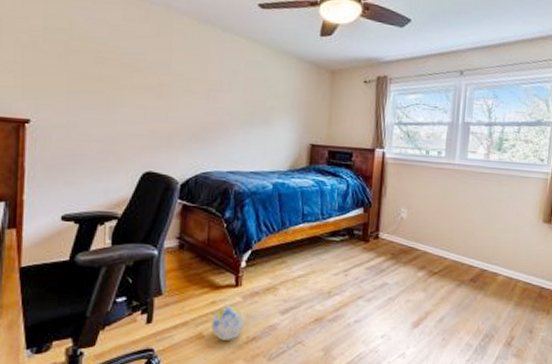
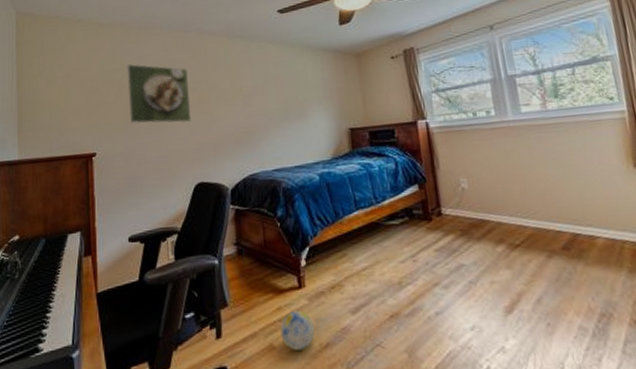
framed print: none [74,26,149,106] -> present [127,64,192,124]

